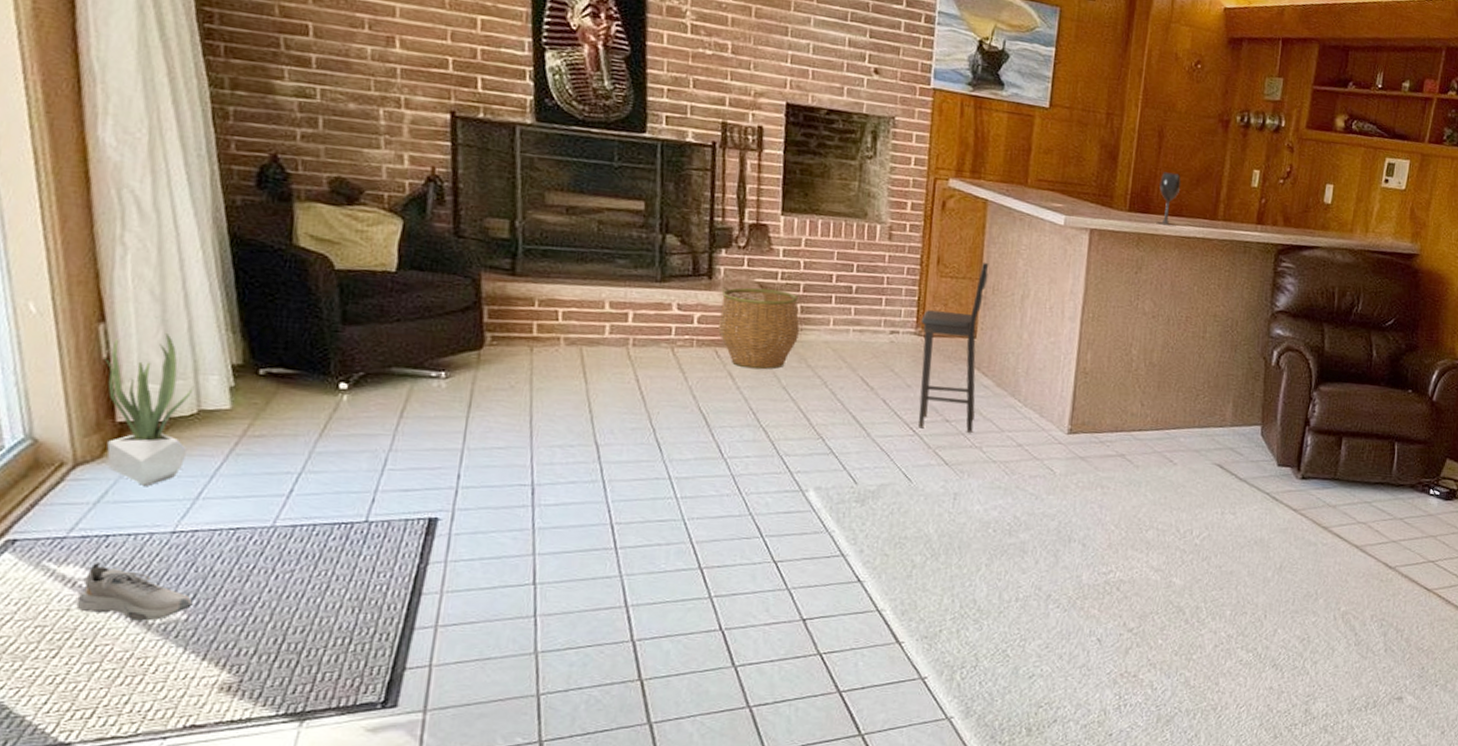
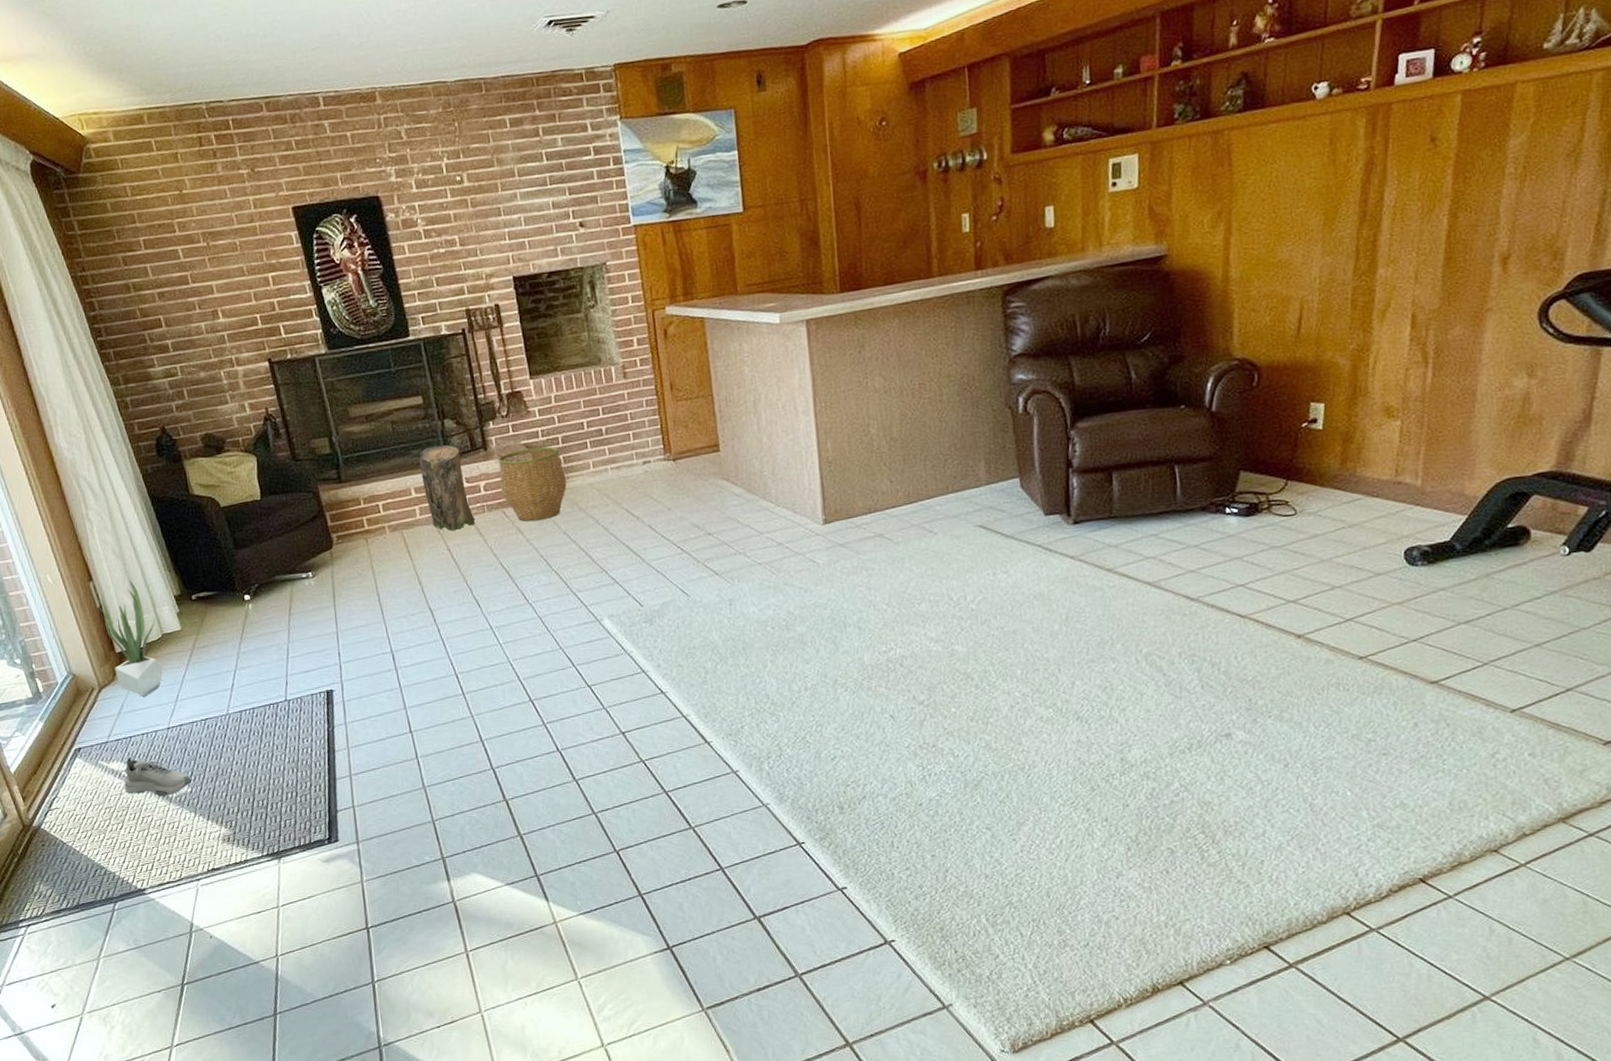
log: none [621,260,680,360] -> present [419,444,475,531]
bar stool: present [918,262,989,433] -> none [667,377,734,546]
wine glass: present [1156,172,1182,225] -> none [866,240,890,297]

